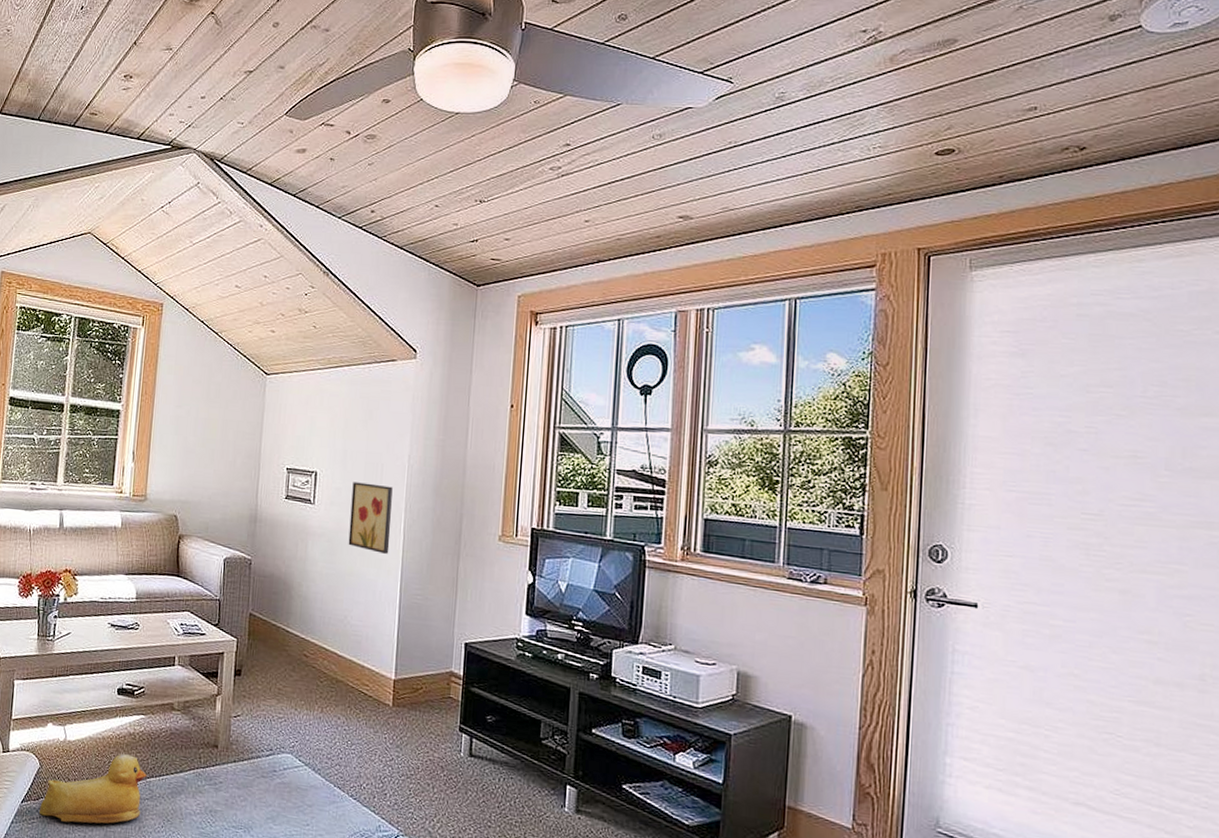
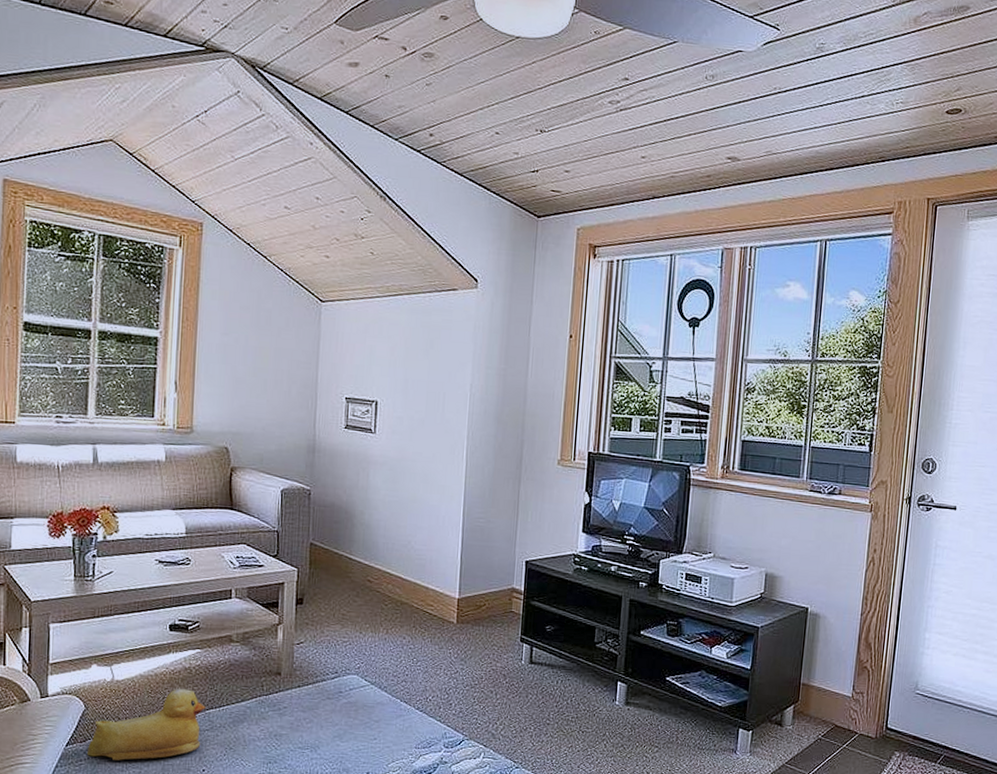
wall art: present [348,482,393,554] -> none [411,411,455,480]

